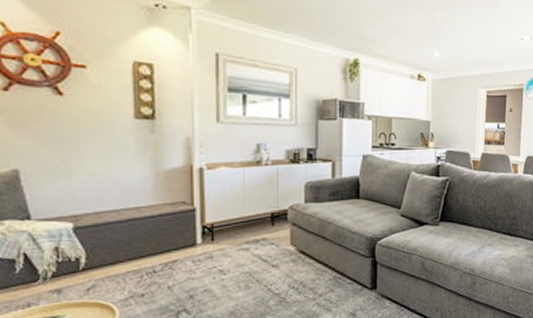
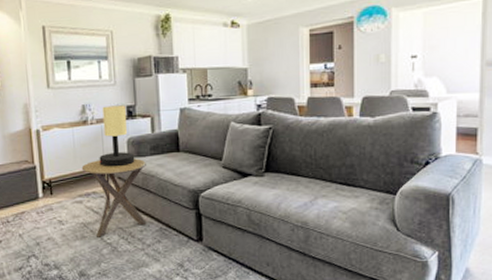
side table: none [251,204,324,288] -> present [81,158,147,237]
table lamp: none [272,147,312,212] -> present [99,105,135,167]

